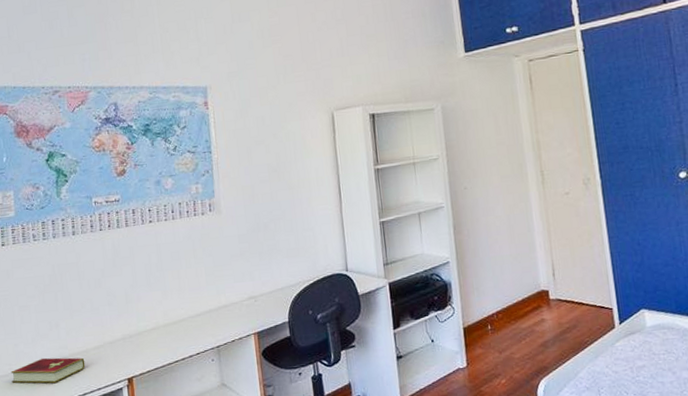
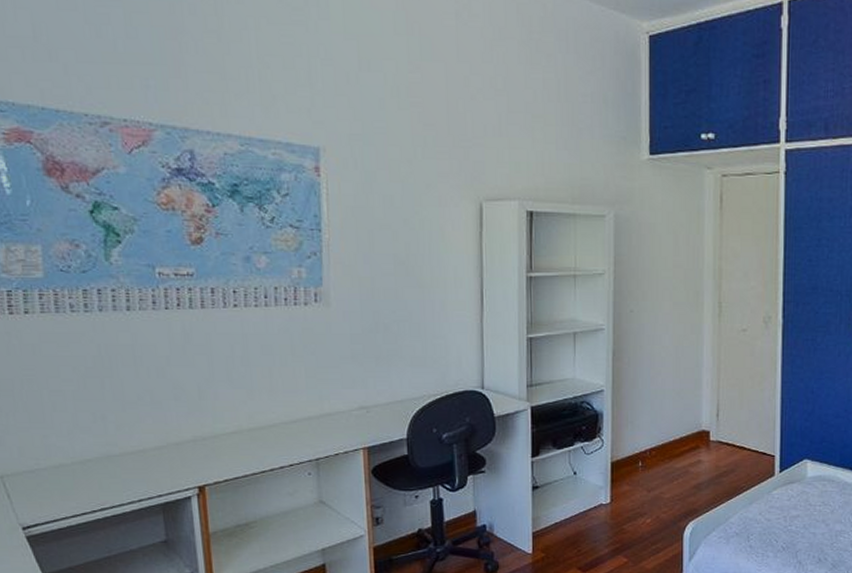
hardcover book: present [11,357,85,384] -> none [38,454,142,486]

